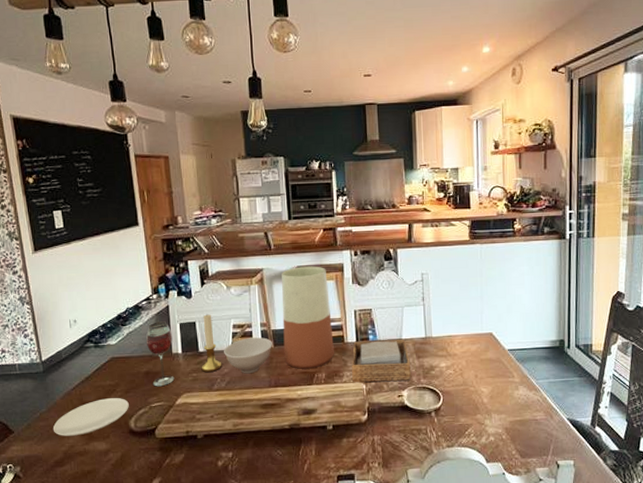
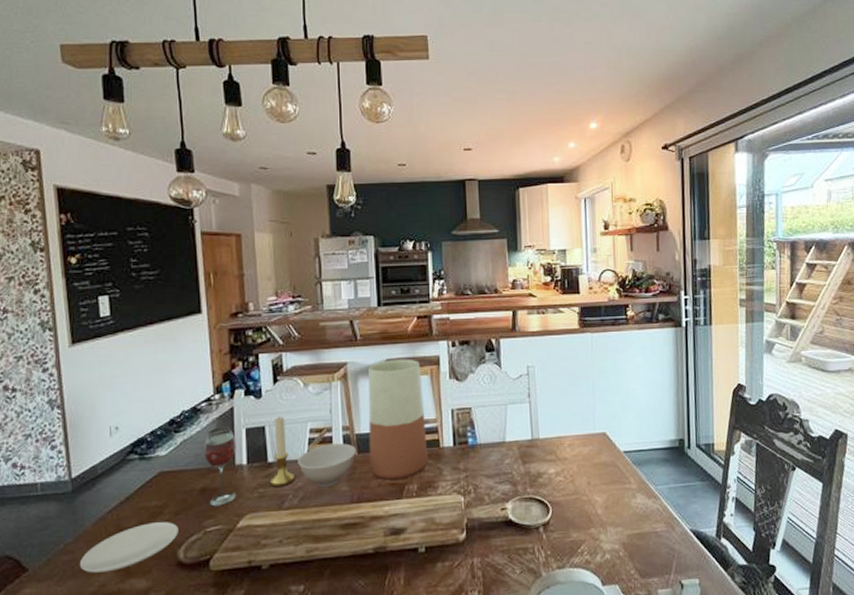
napkin holder: present [351,340,411,383] -> none [447,442,516,495]

